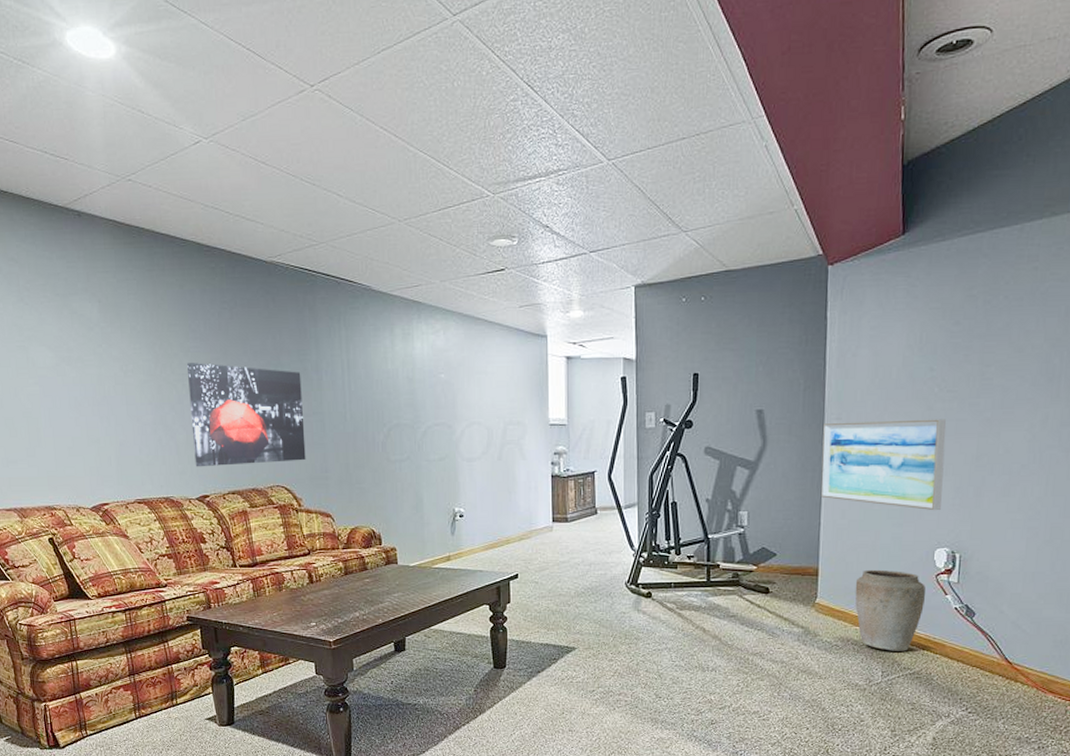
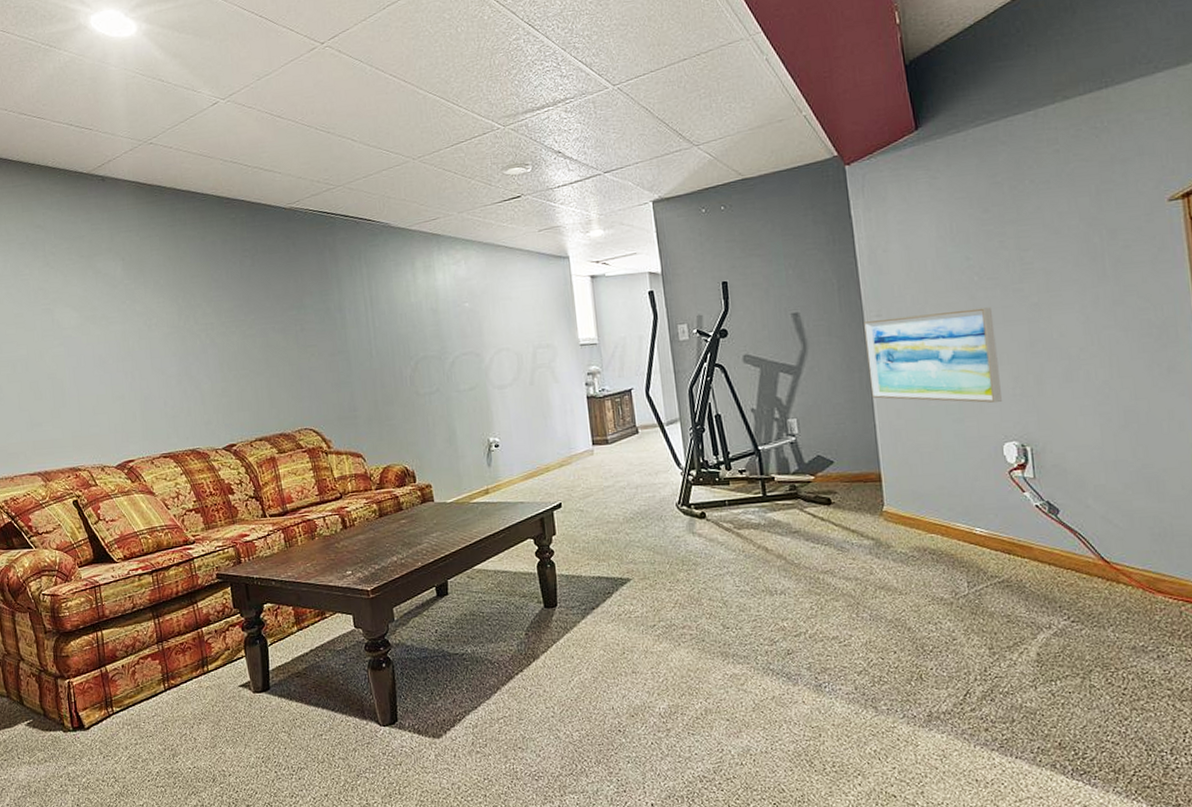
wall art: present [186,362,306,467] -> none [209,311,333,416]
vase: present [854,569,926,651] -> none [923,469,1002,559]

